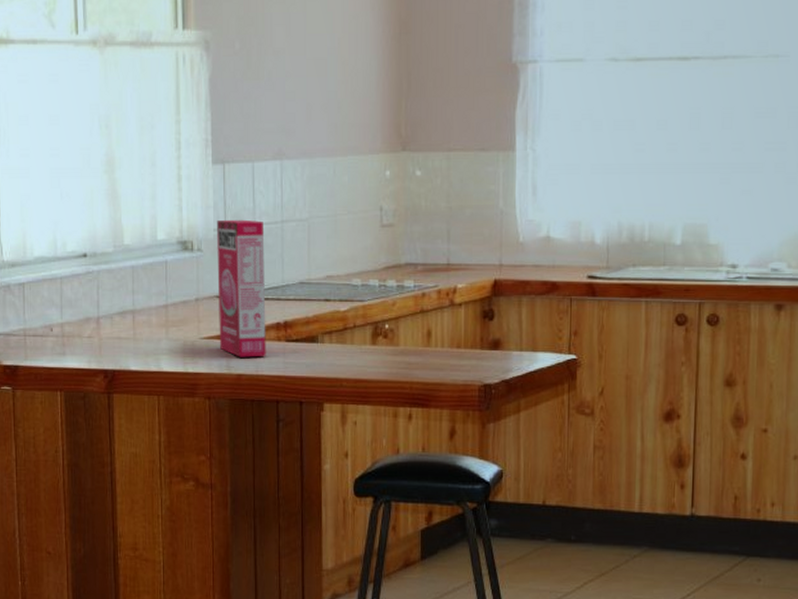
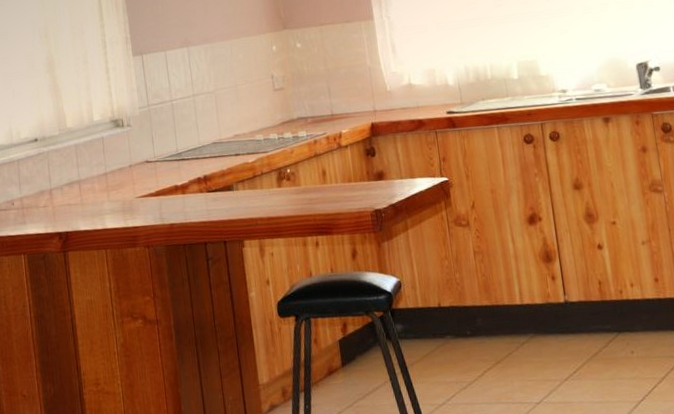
cereal box: present [217,219,266,358] -> none [141,96,192,210]

